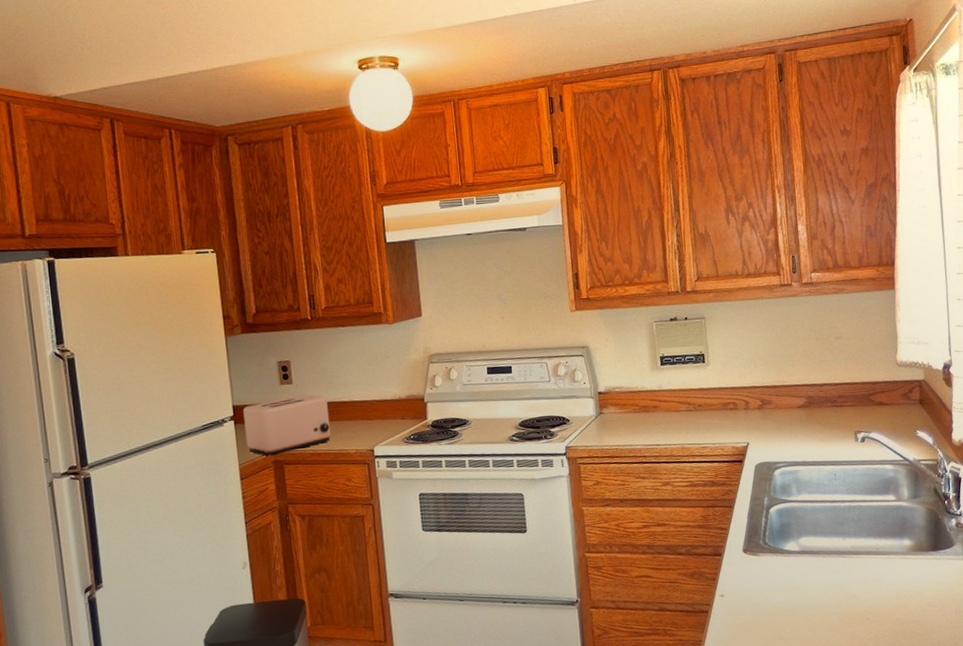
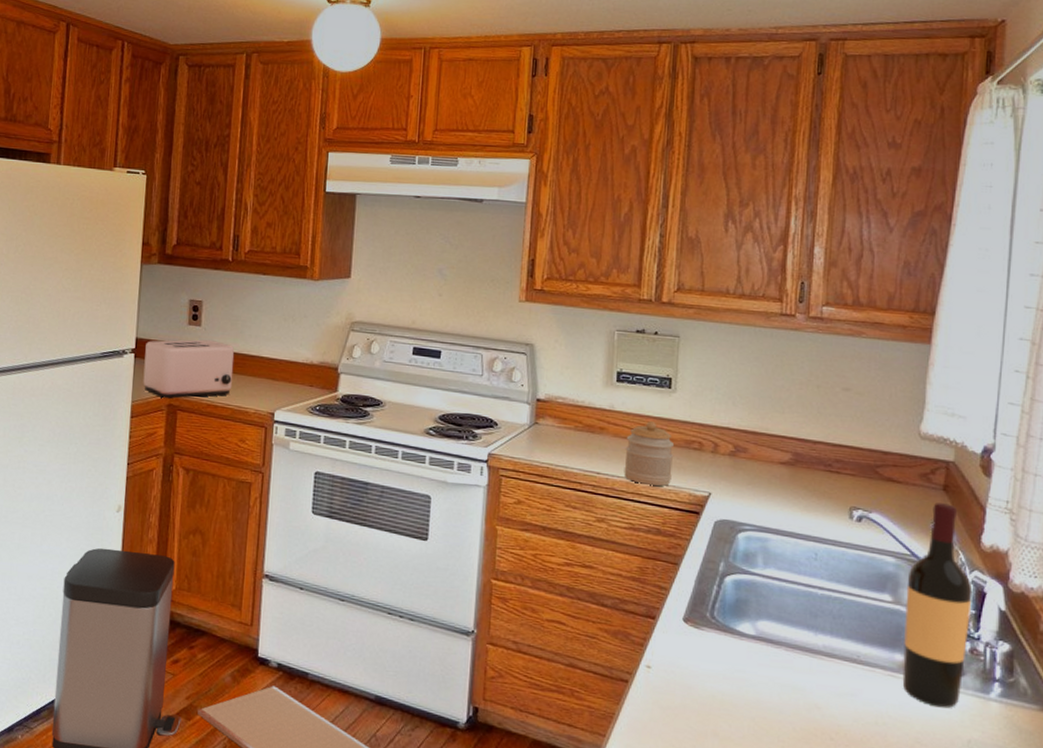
jar: none [676,393,717,447] -> present [624,421,675,487]
wine bottle: none [904,414,954,574] -> present [902,503,973,707]

